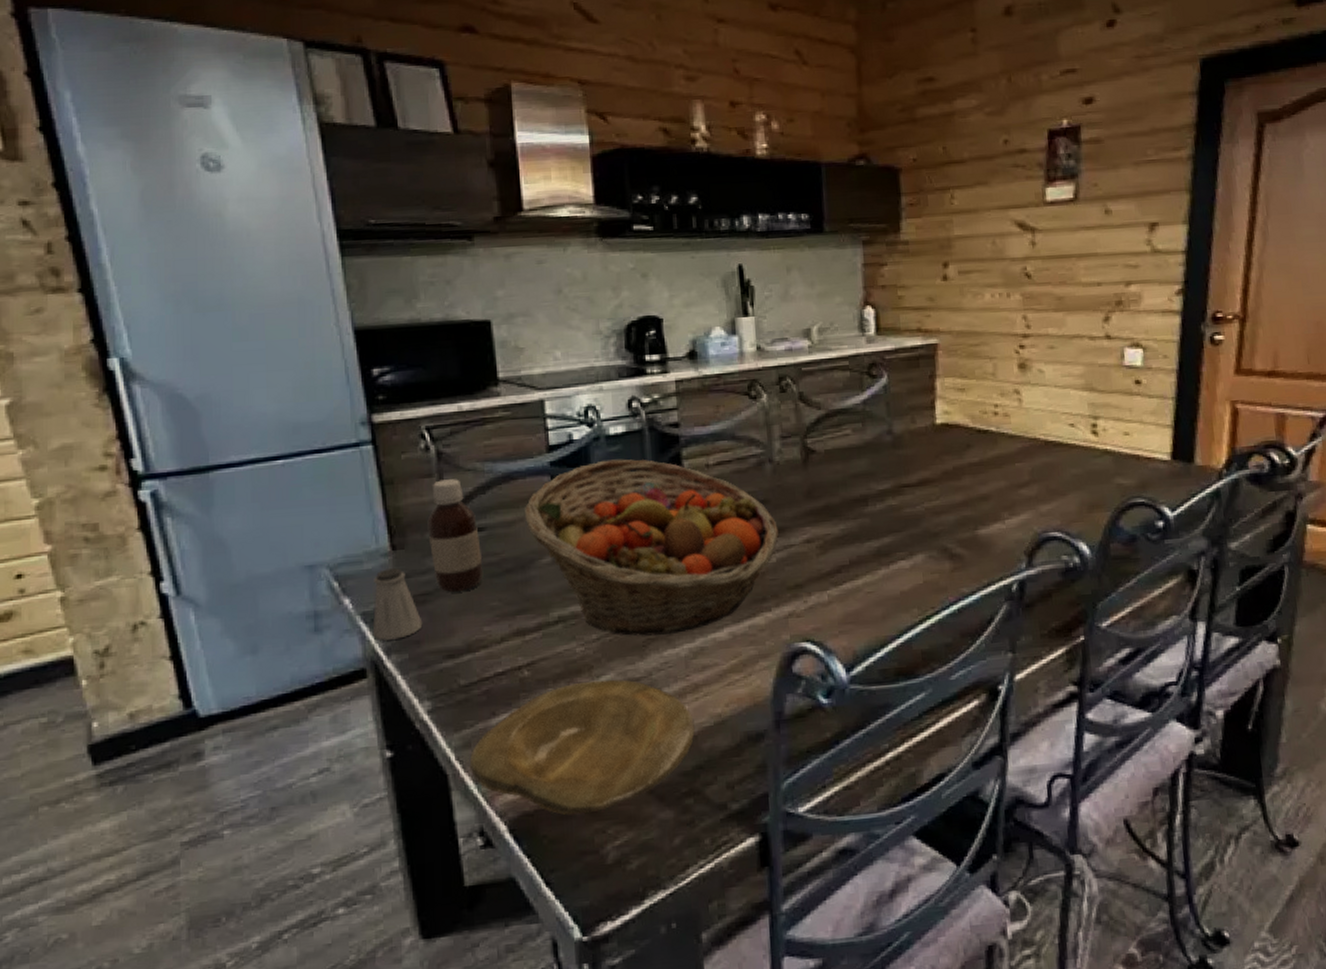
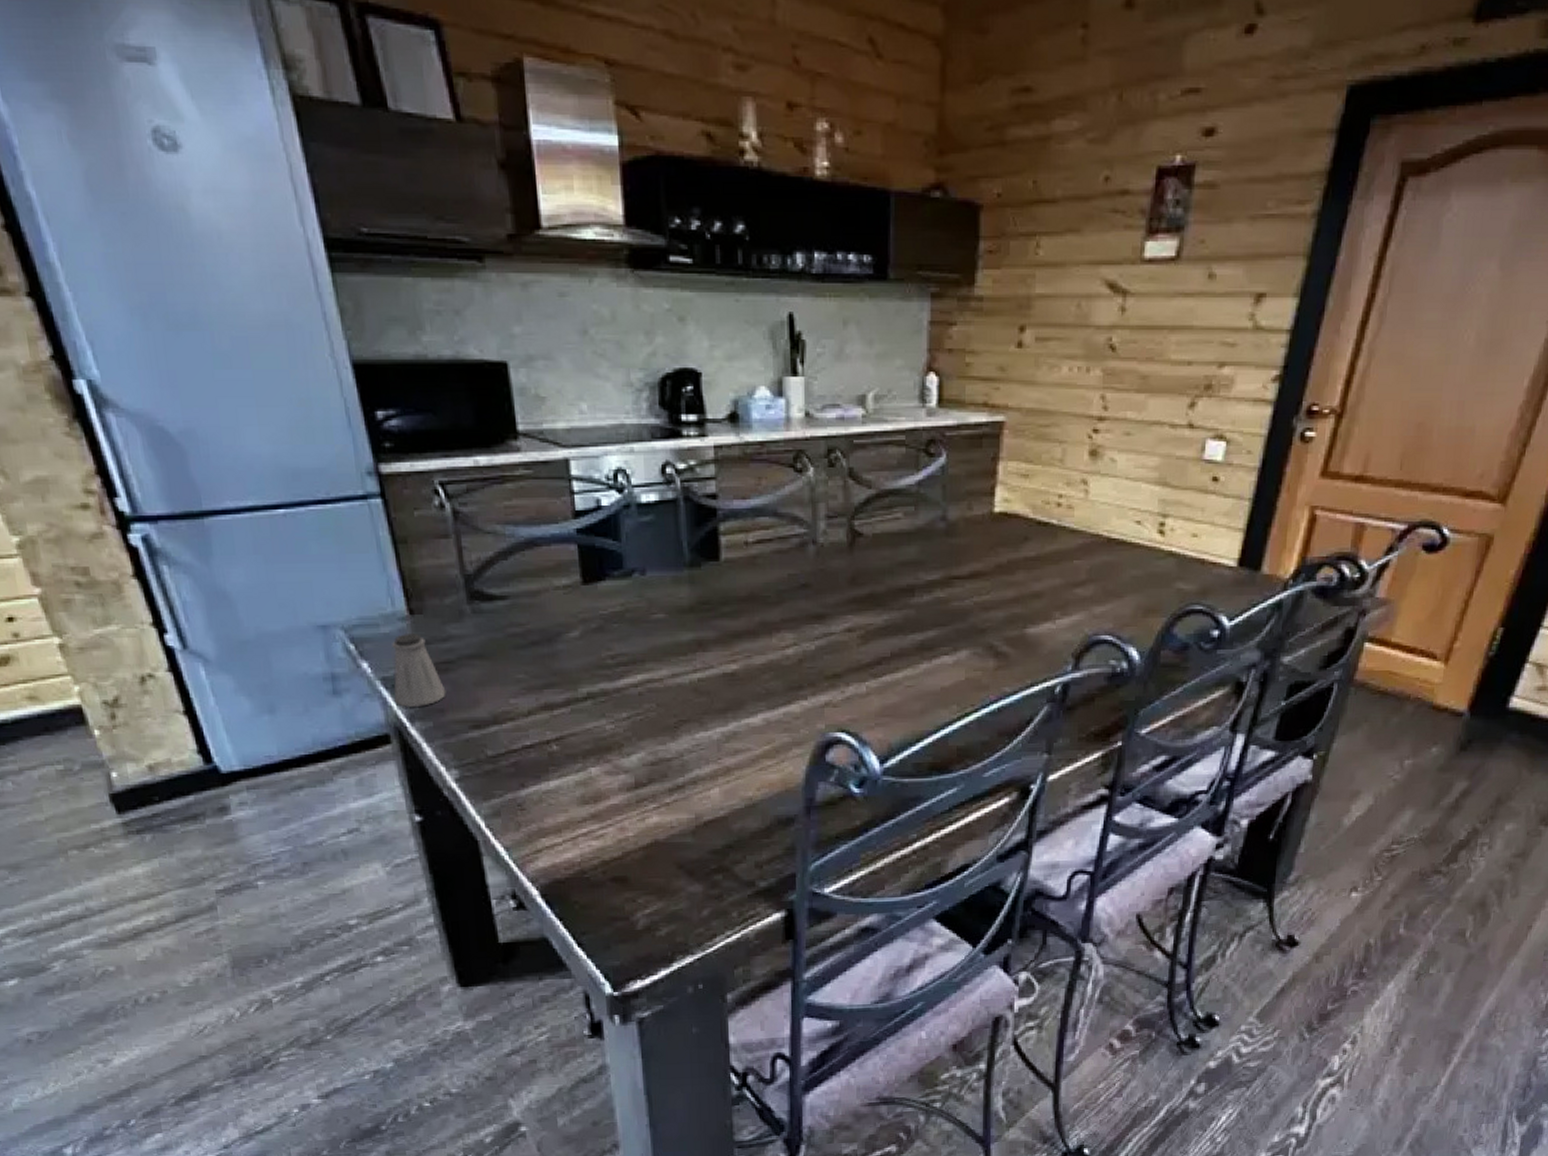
bottle: present [427,479,484,592] -> none [446,541,508,661]
plate: present [469,679,695,815] -> none [499,758,725,884]
fruit basket: present [524,459,779,636] -> none [549,530,819,718]

